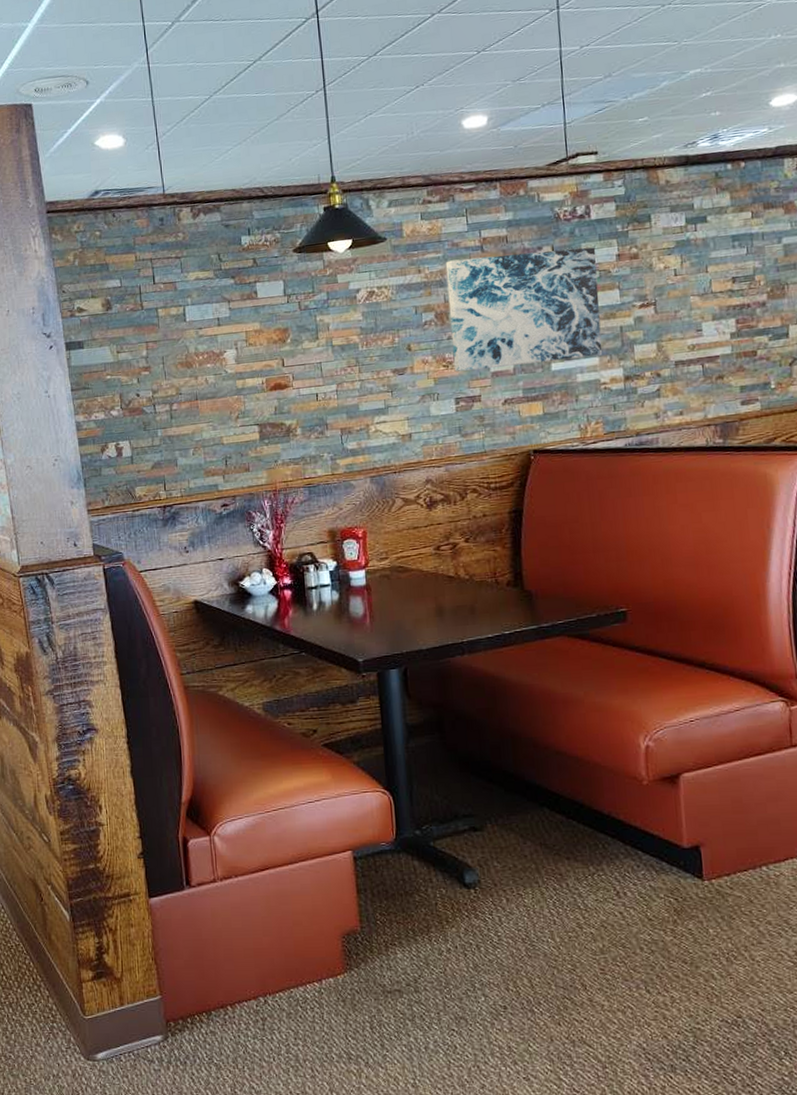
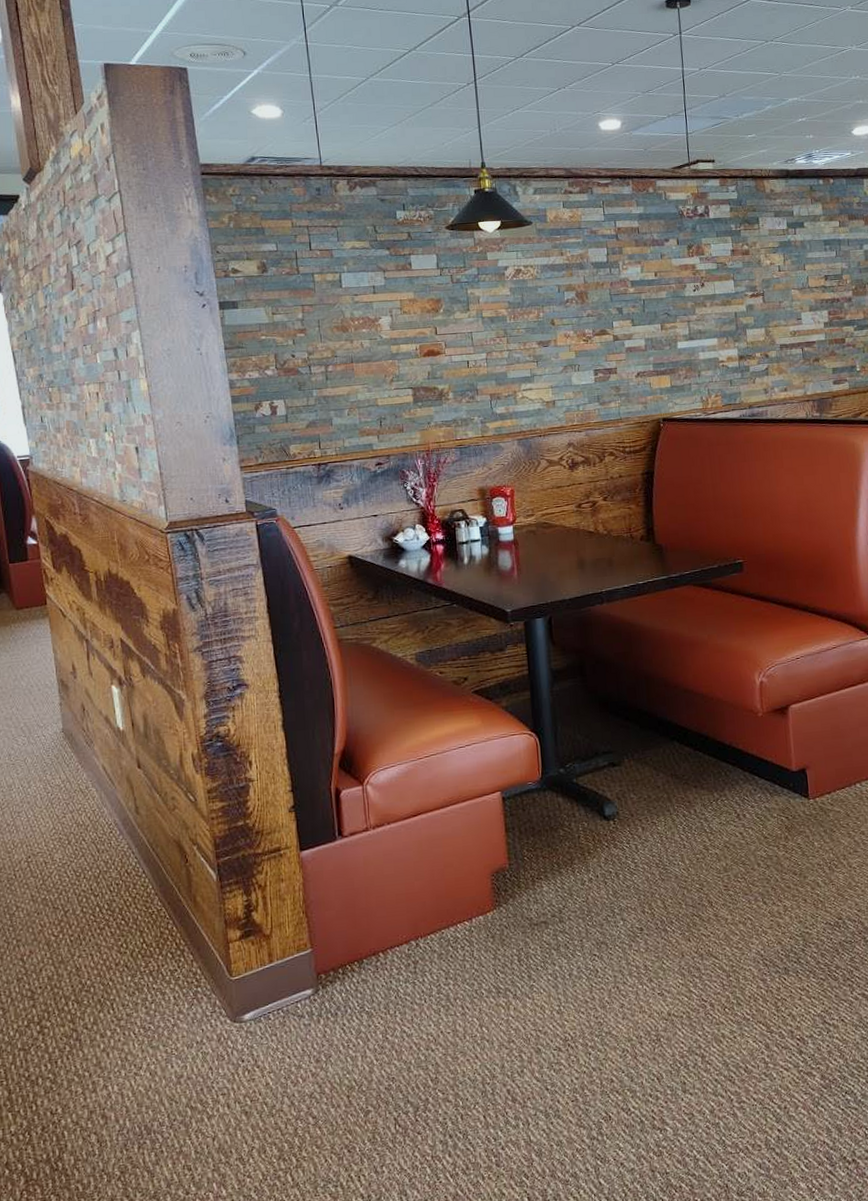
wall art: present [445,247,603,372] -> none [585,242,721,346]

